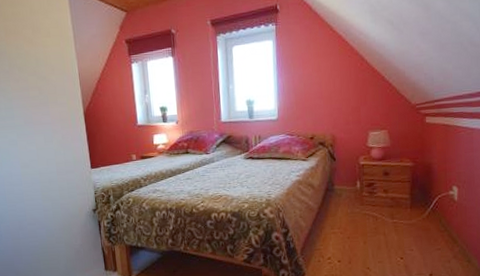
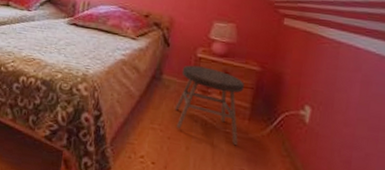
stool: none [349,171,405,232] -> present [175,65,244,146]

